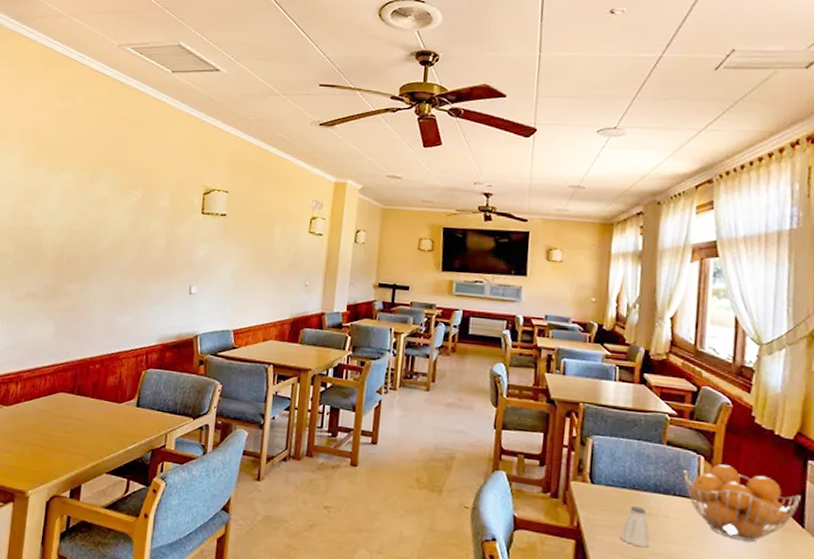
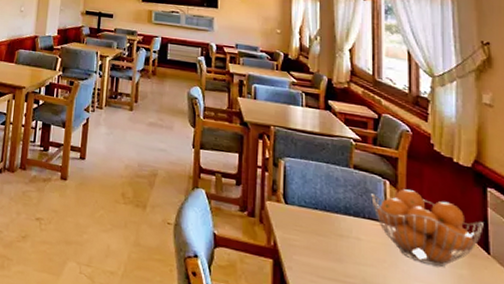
saltshaker: present [620,505,650,547] -> none [315,227,343,269]

